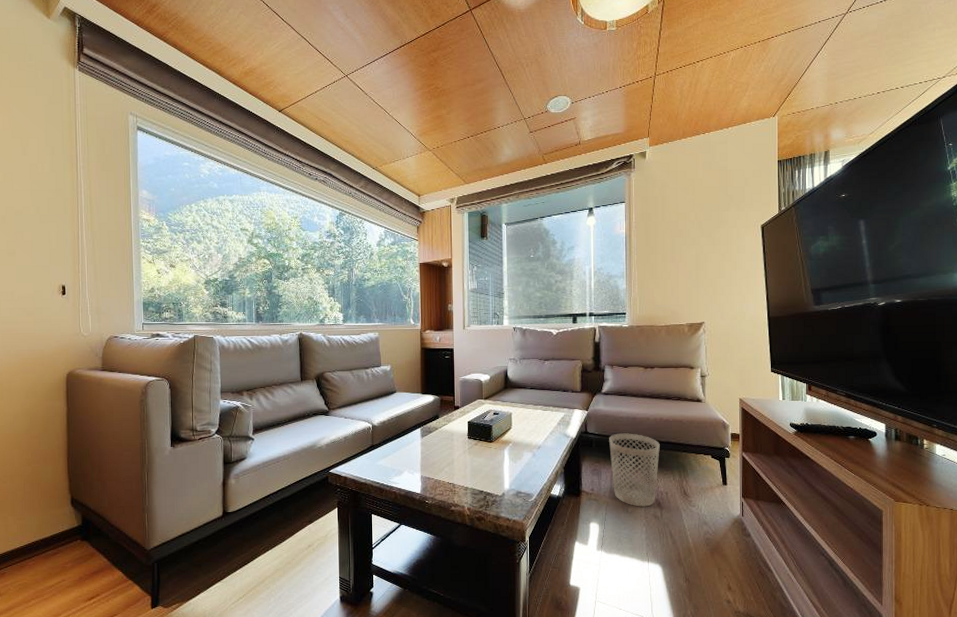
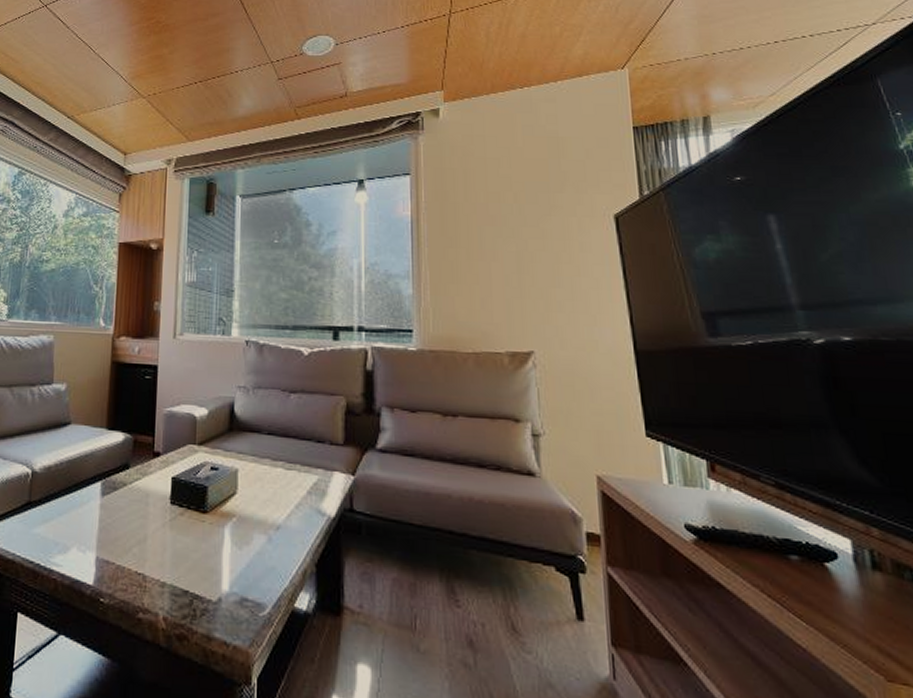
wastebasket: present [609,433,660,507] -> none [388,516,470,646]

